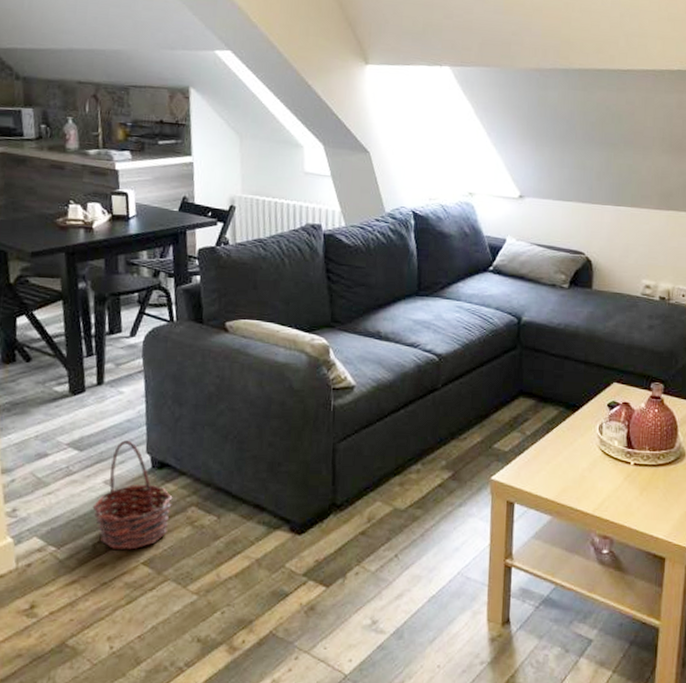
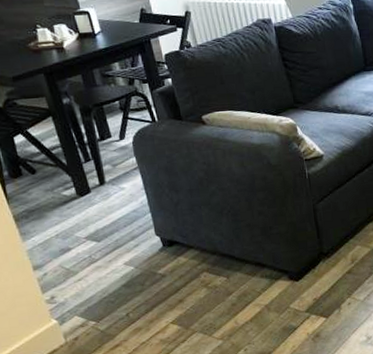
basket: present [92,440,173,550] -> none [119,227,187,316]

